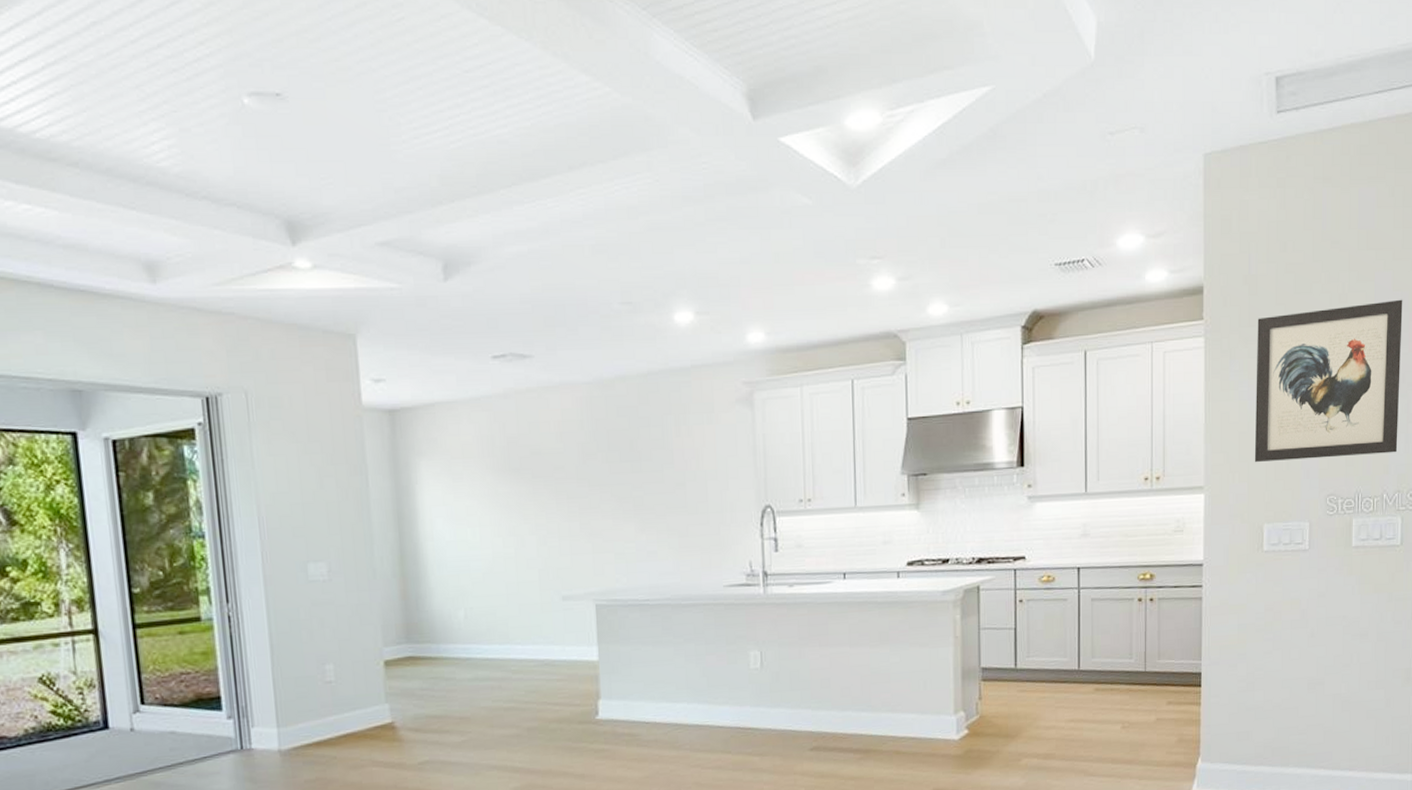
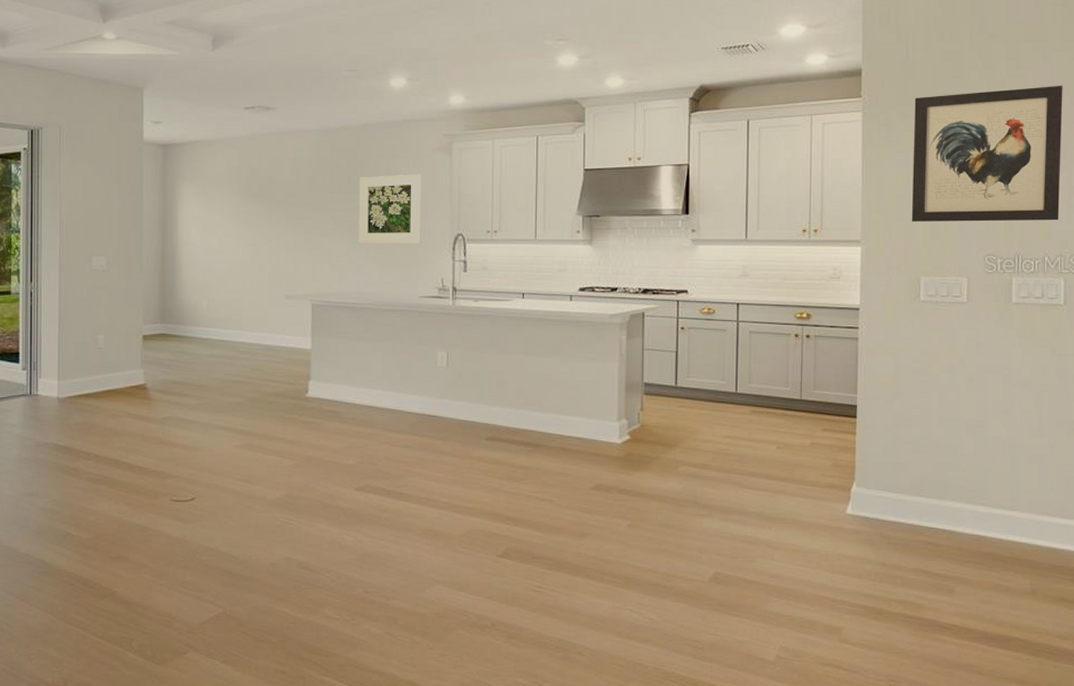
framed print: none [643,433,722,524] -> present [359,174,421,243]

